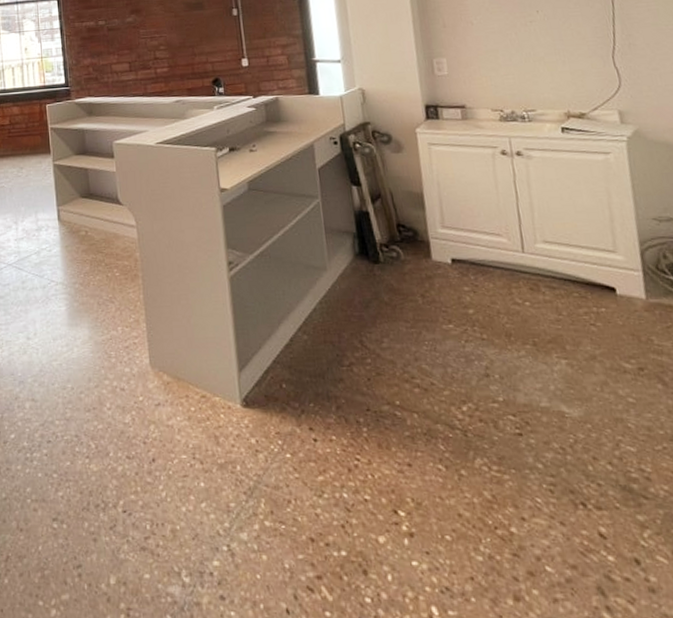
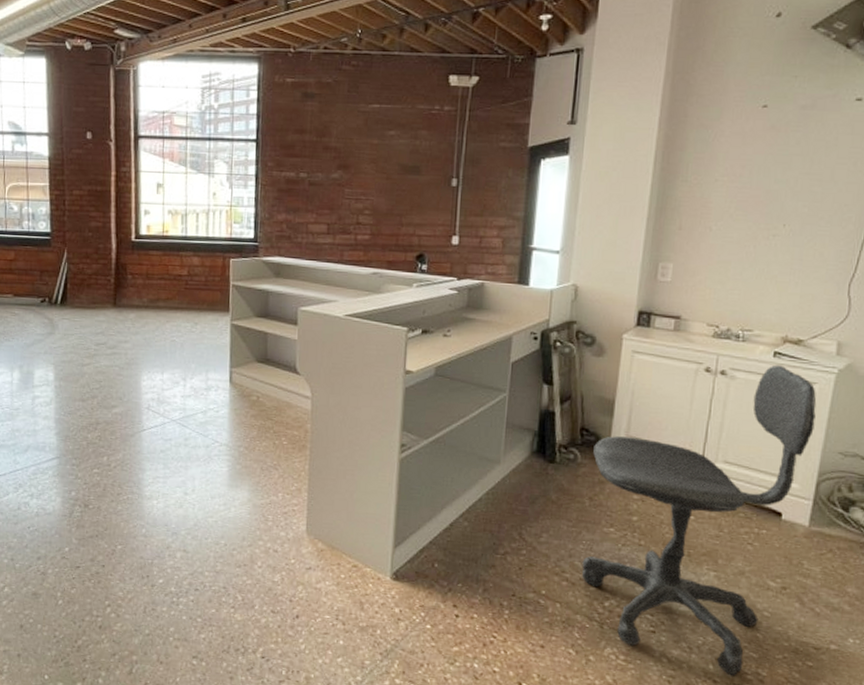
office chair: none [413,139,626,477] -> present [582,364,817,676]

